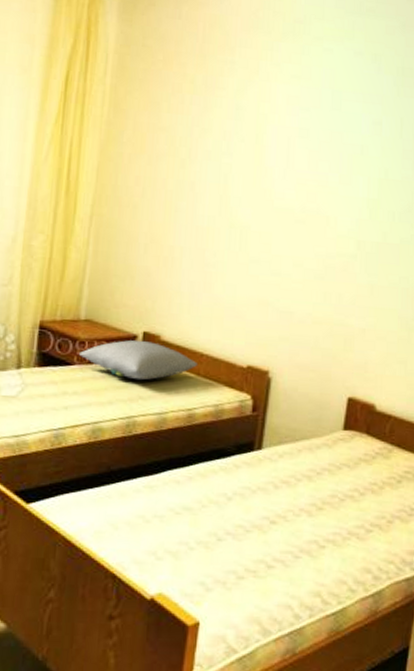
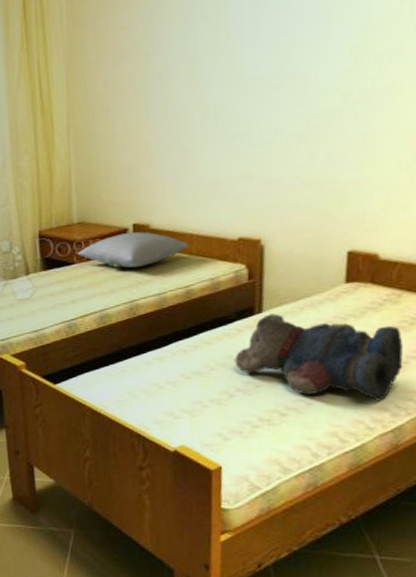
teddy bear: none [228,452,390,561] -> present [234,313,404,401]

